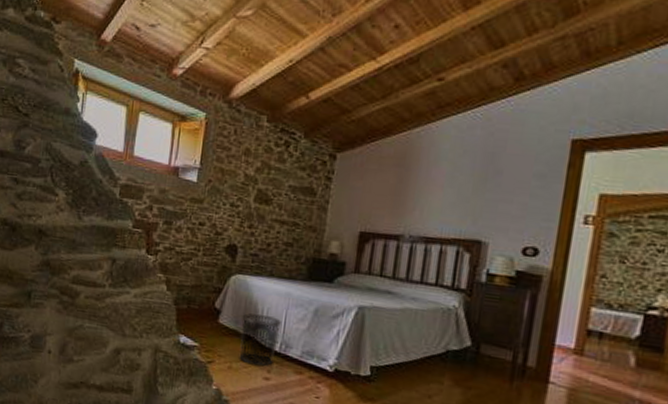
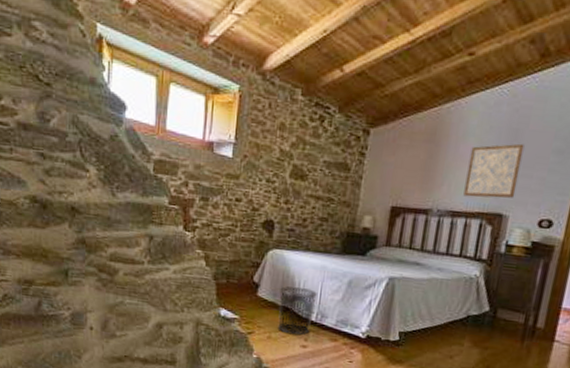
wall art: none [437,167,502,224] -> present [463,143,525,198]

